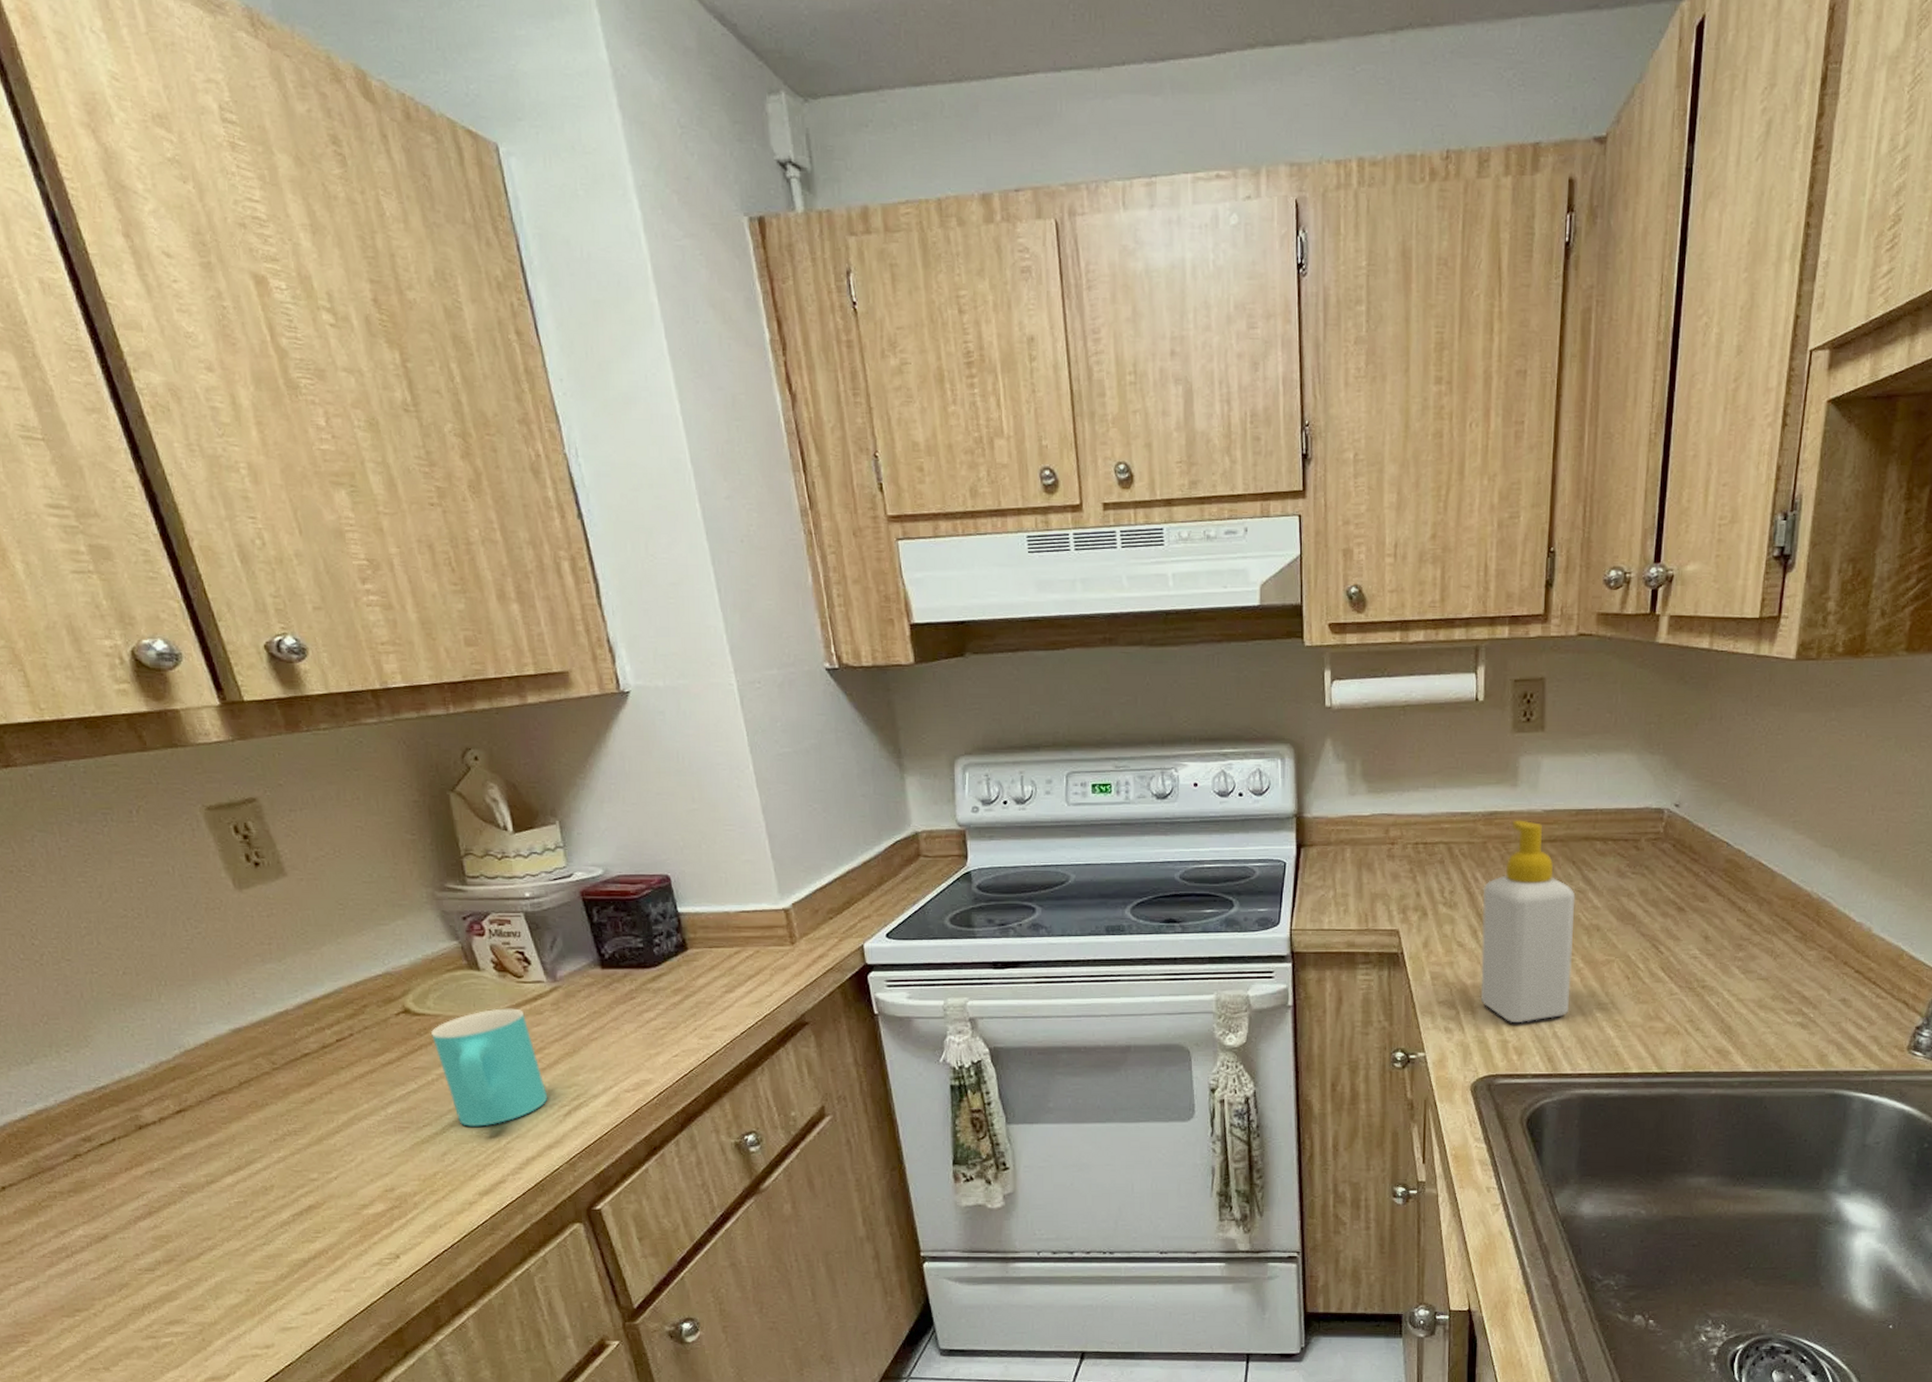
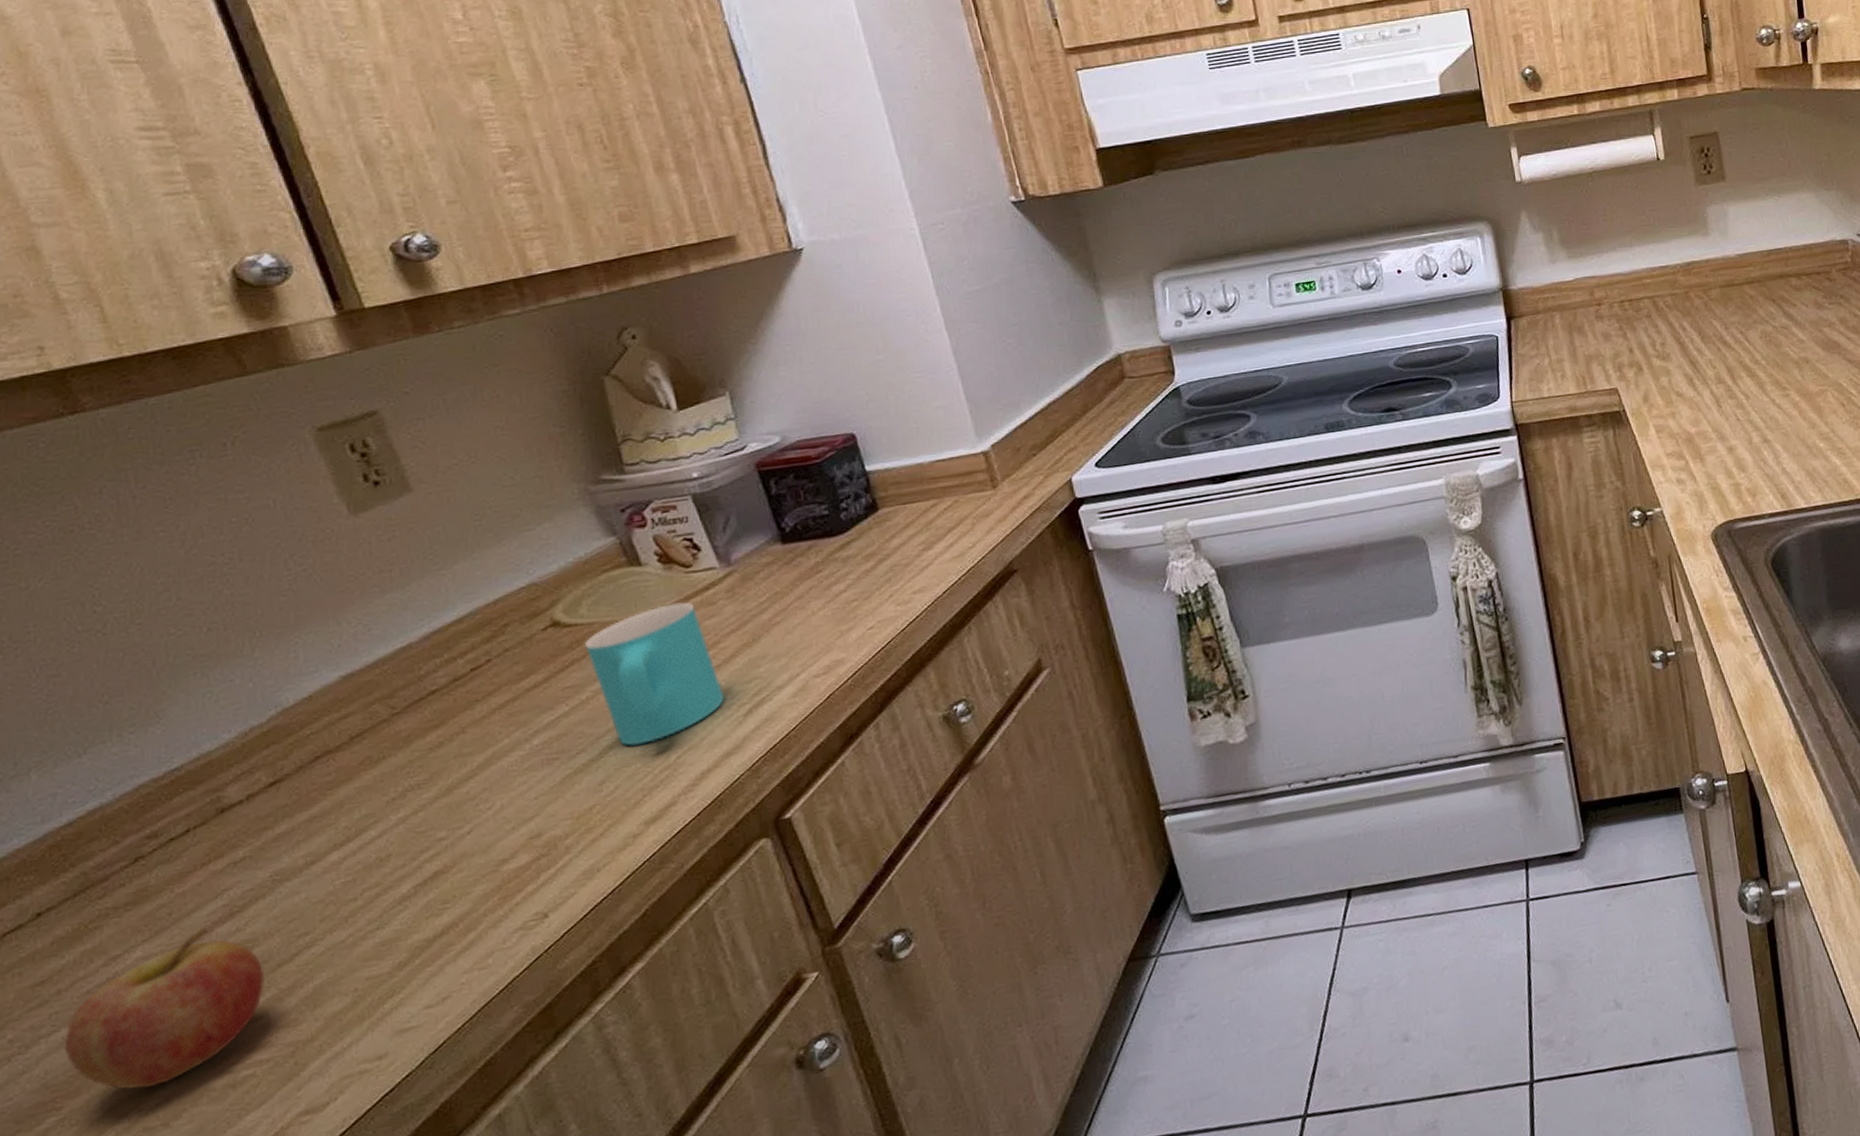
fruit: none [28,1220,178,1337] -> present [64,927,266,1089]
soap bottle: present [1480,820,1576,1023] -> none [1692,266,1793,465]

